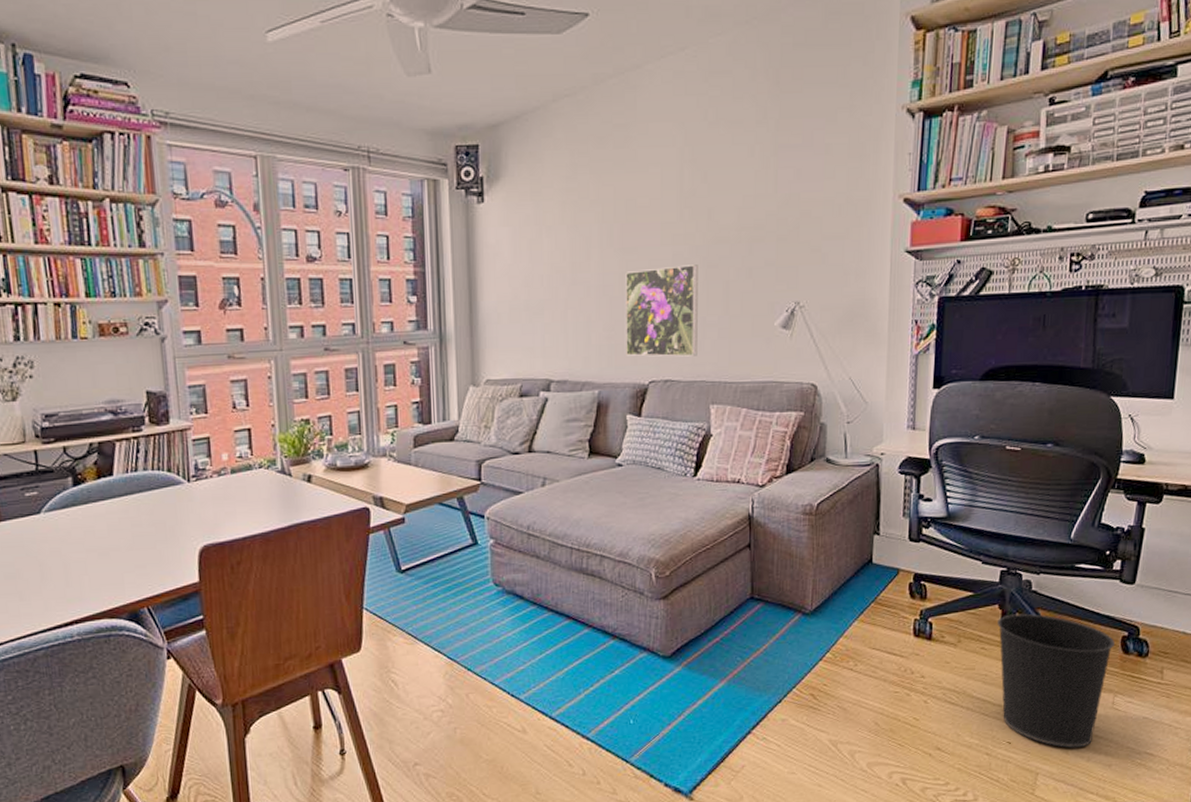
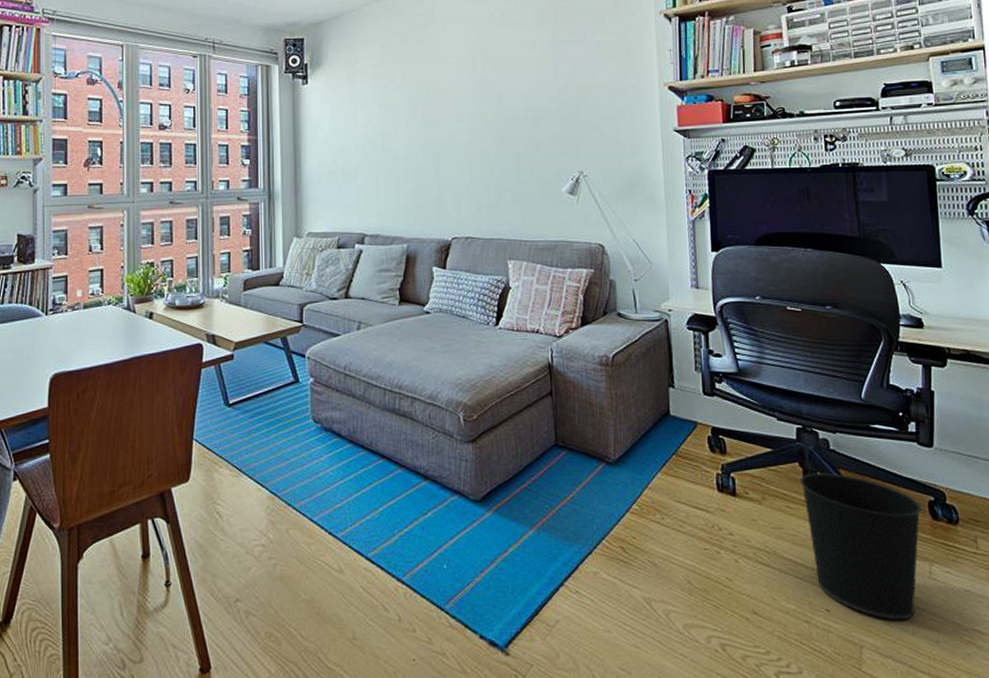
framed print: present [626,265,698,357] -> none [429,138,494,217]

